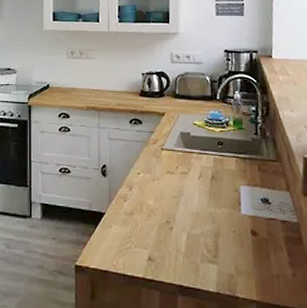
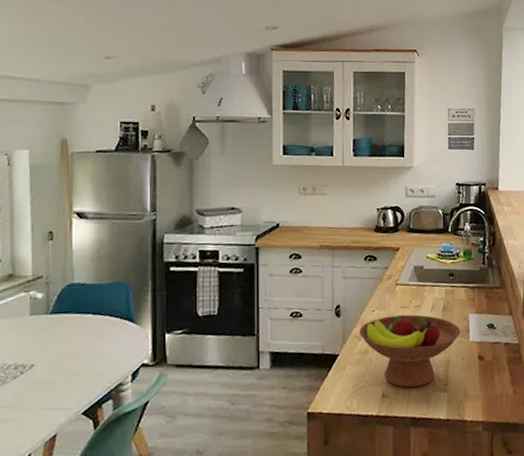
fruit bowl: none [125,179,231,255] -> present [359,314,461,388]

